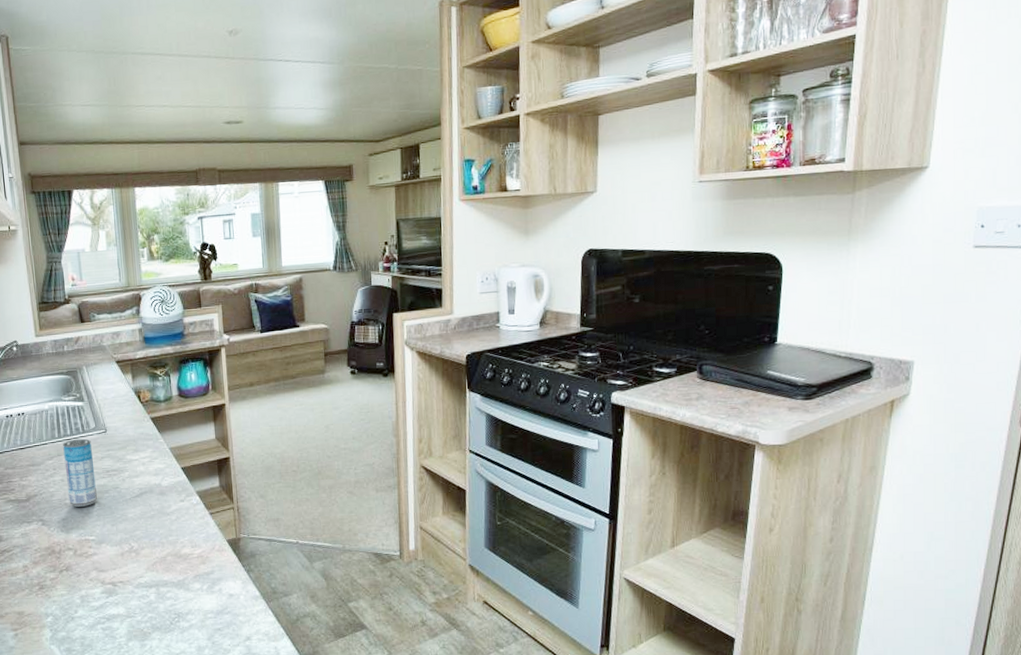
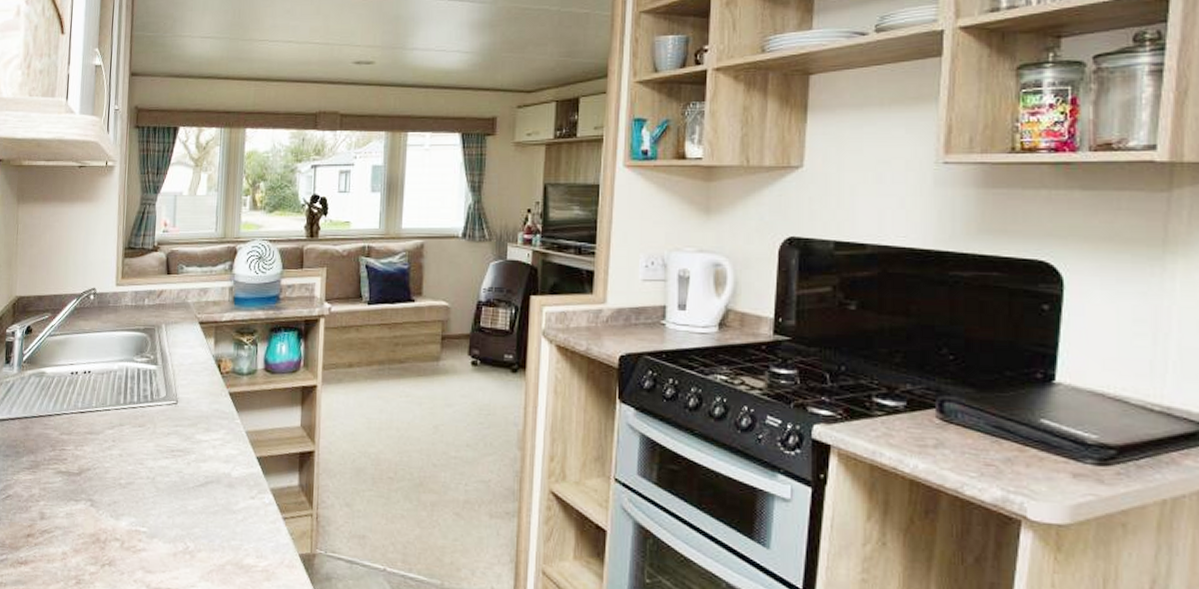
beverage can: present [63,439,97,507] -> none [124,408,159,490]

